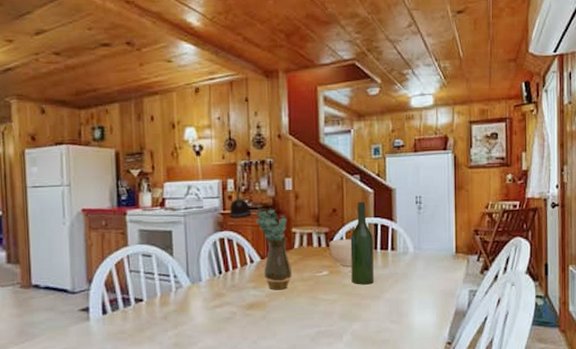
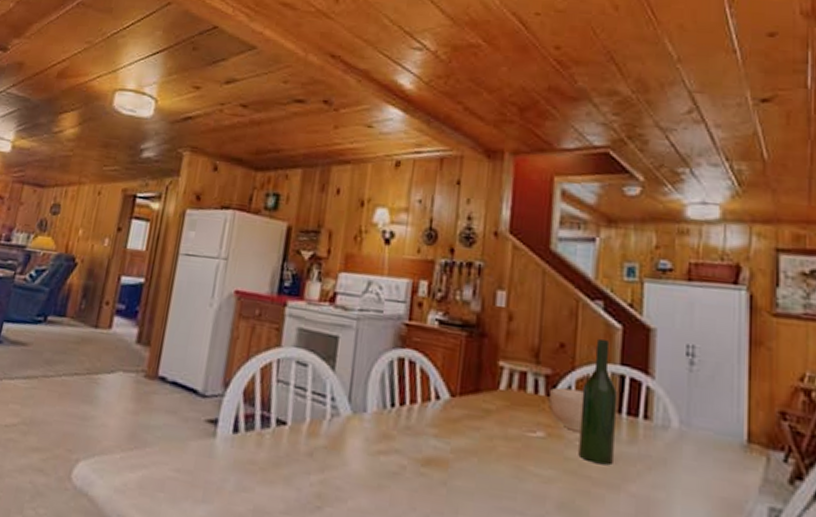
kettle: present [229,190,251,219] -> none [416,296,445,335]
vase: present [256,206,292,290] -> none [450,321,494,448]

